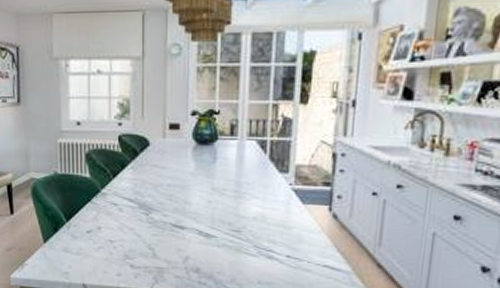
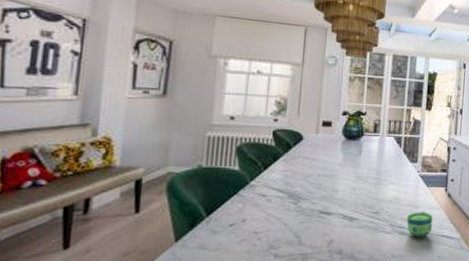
cup: none [276,234,312,265] -> present [406,212,433,238]

